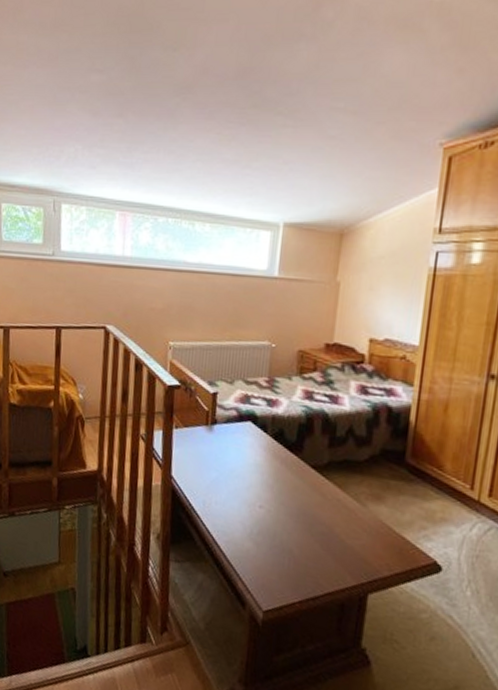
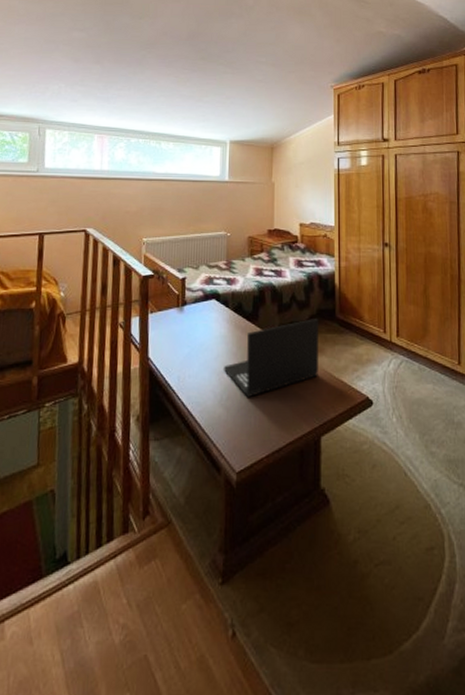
laptop: none [256,458,382,537] -> present [224,317,319,398]

